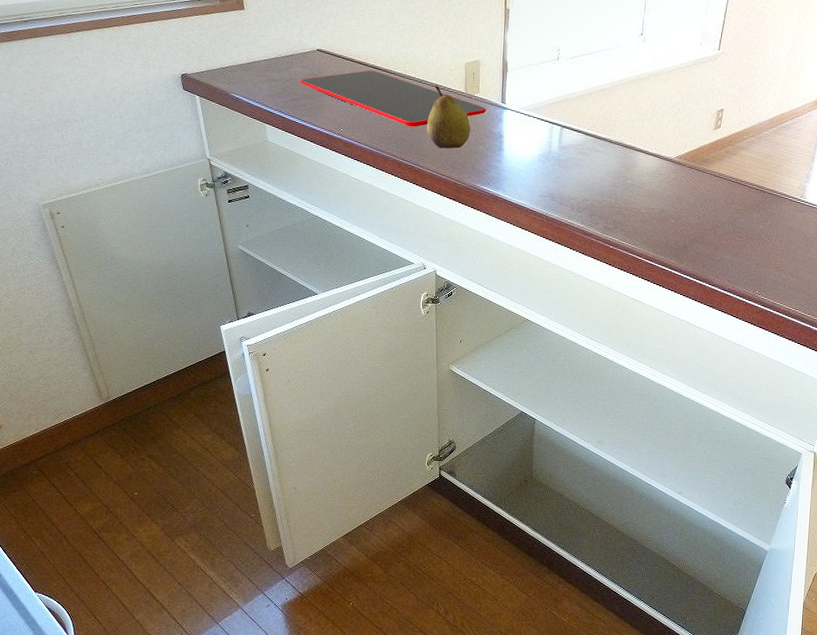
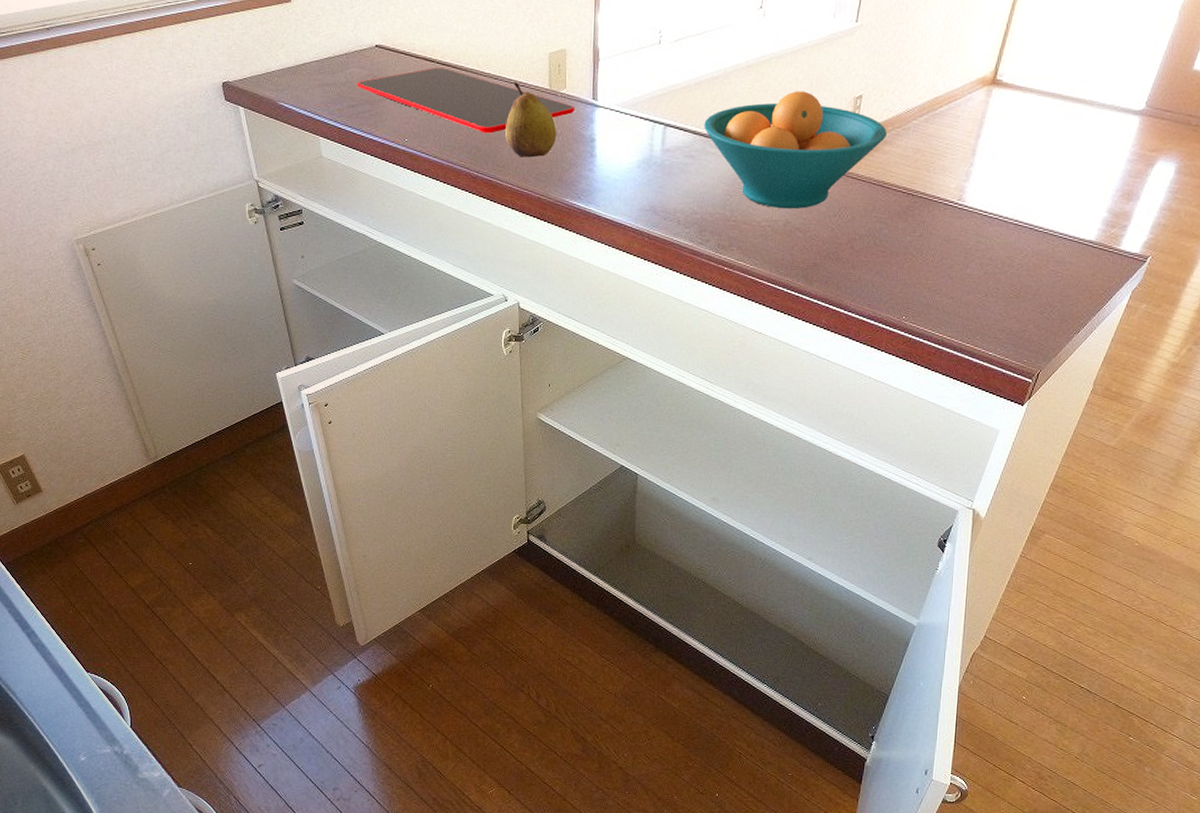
fruit bowl: none [594,103,743,200] -> present [704,91,887,209]

